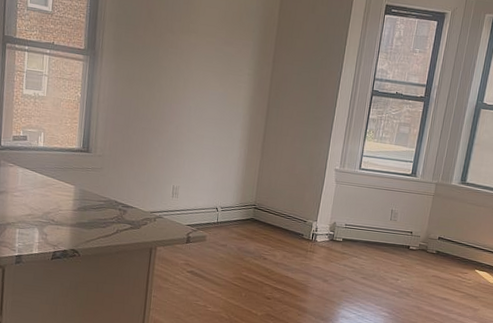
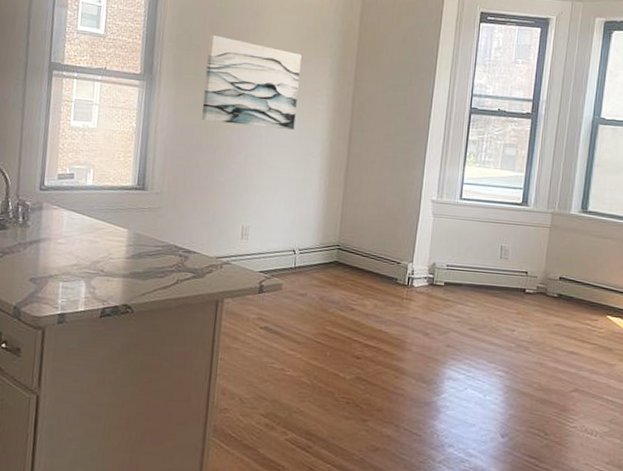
wall art: none [138,16,227,104] -> present [201,34,302,130]

